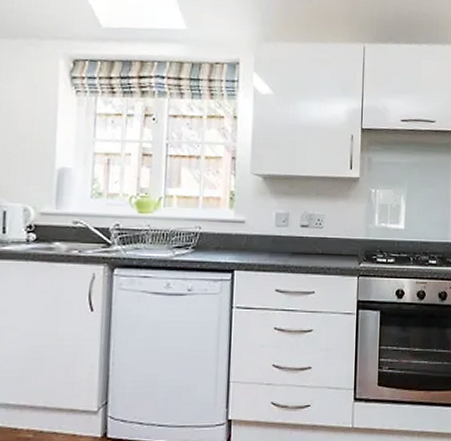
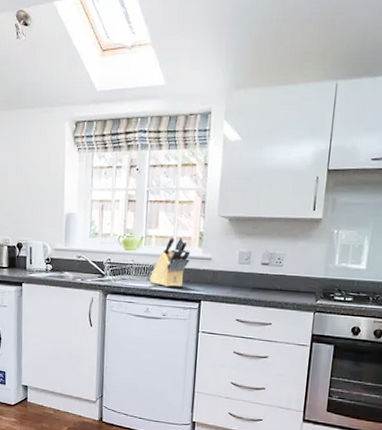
knife block: none [170,195,220,256] -> present [149,235,191,287]

